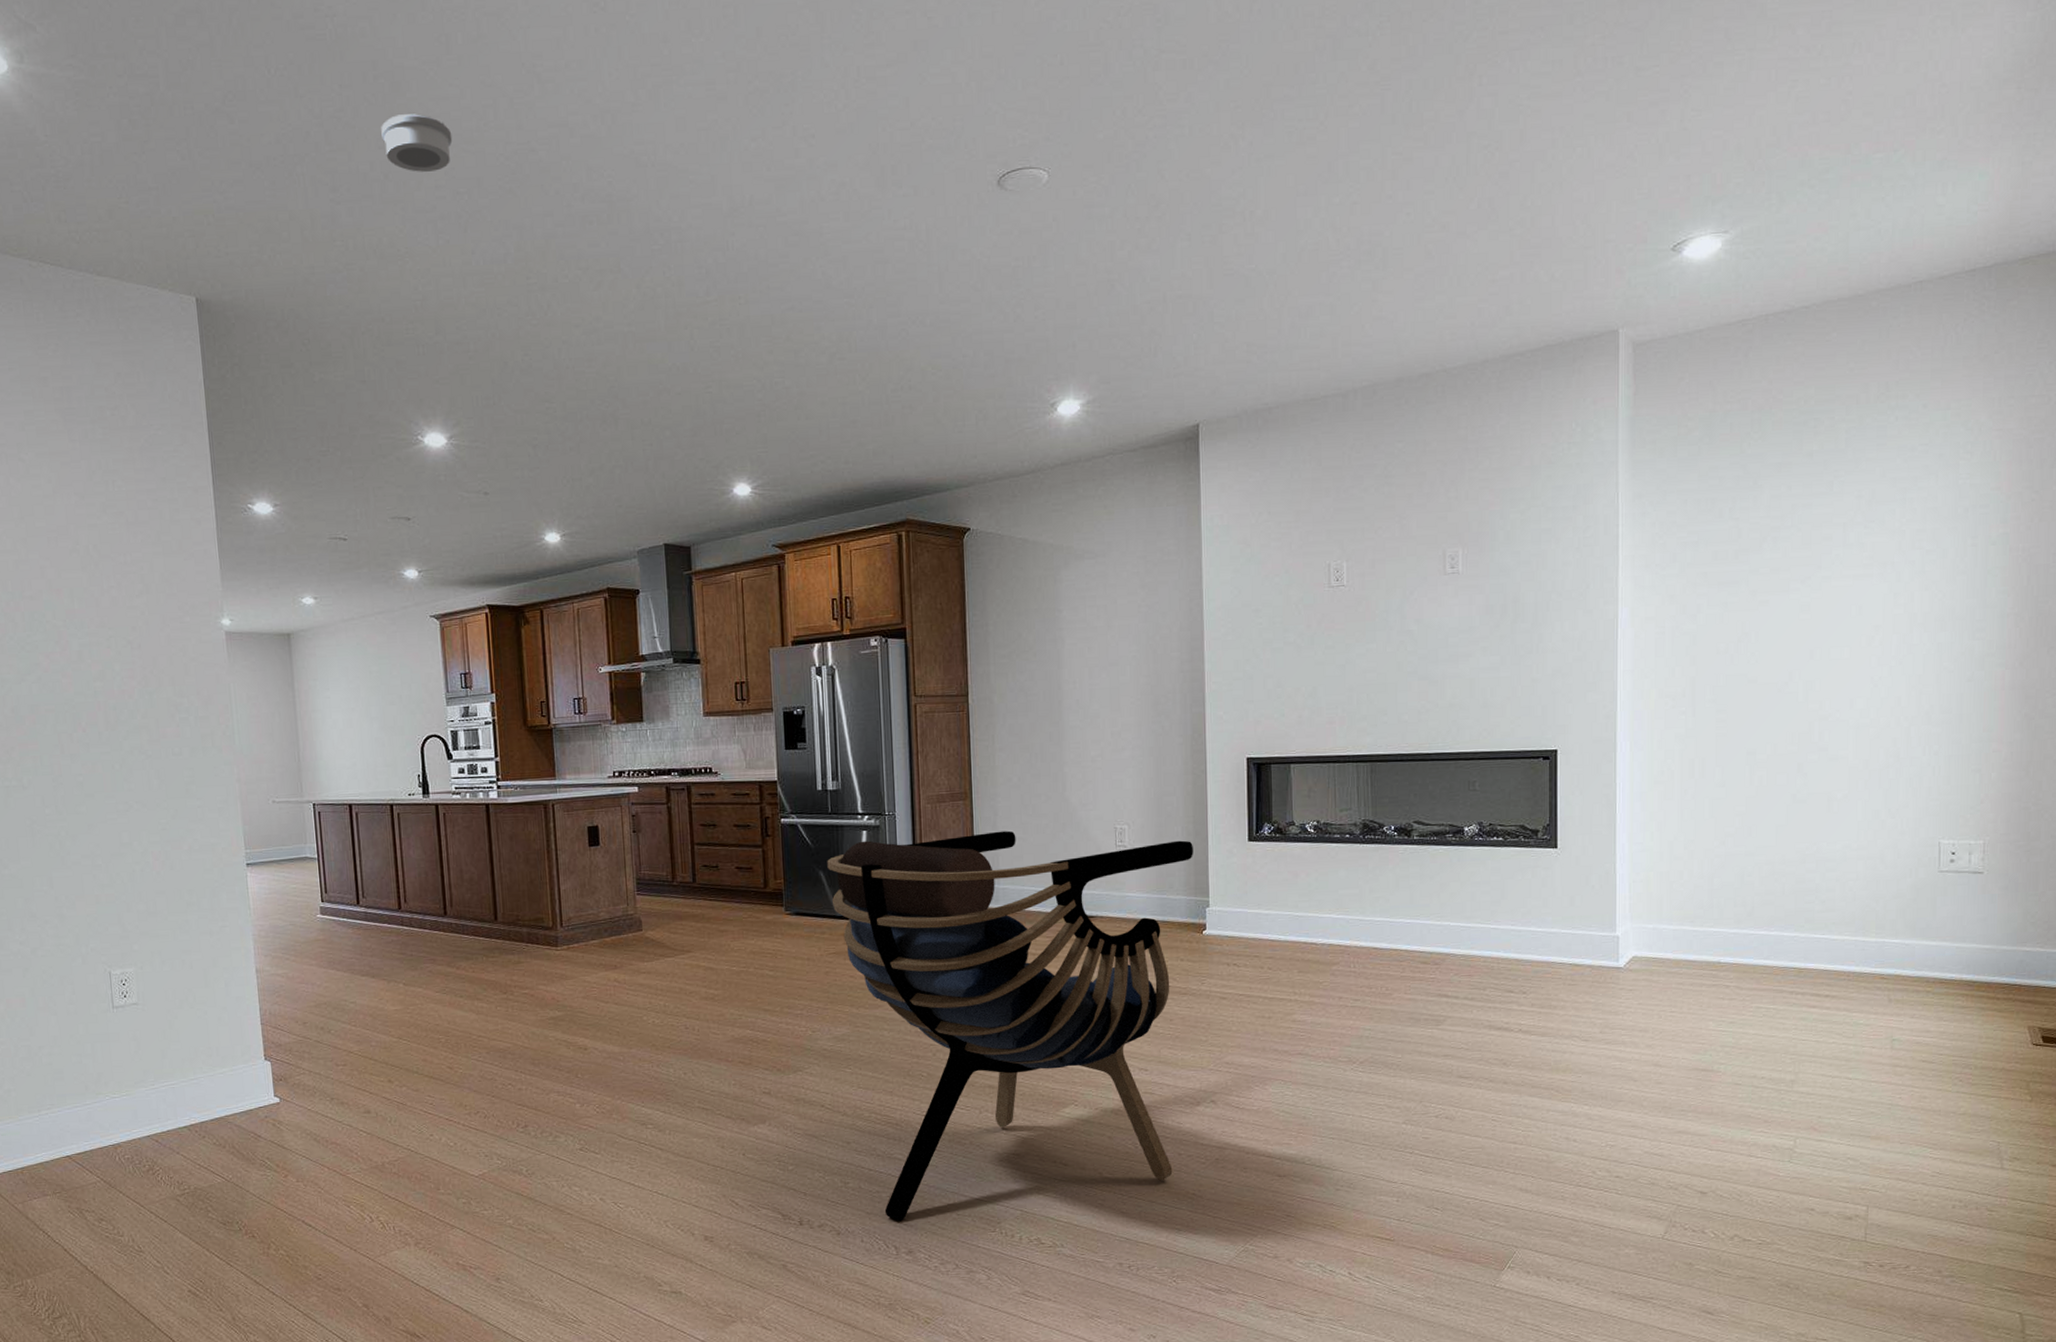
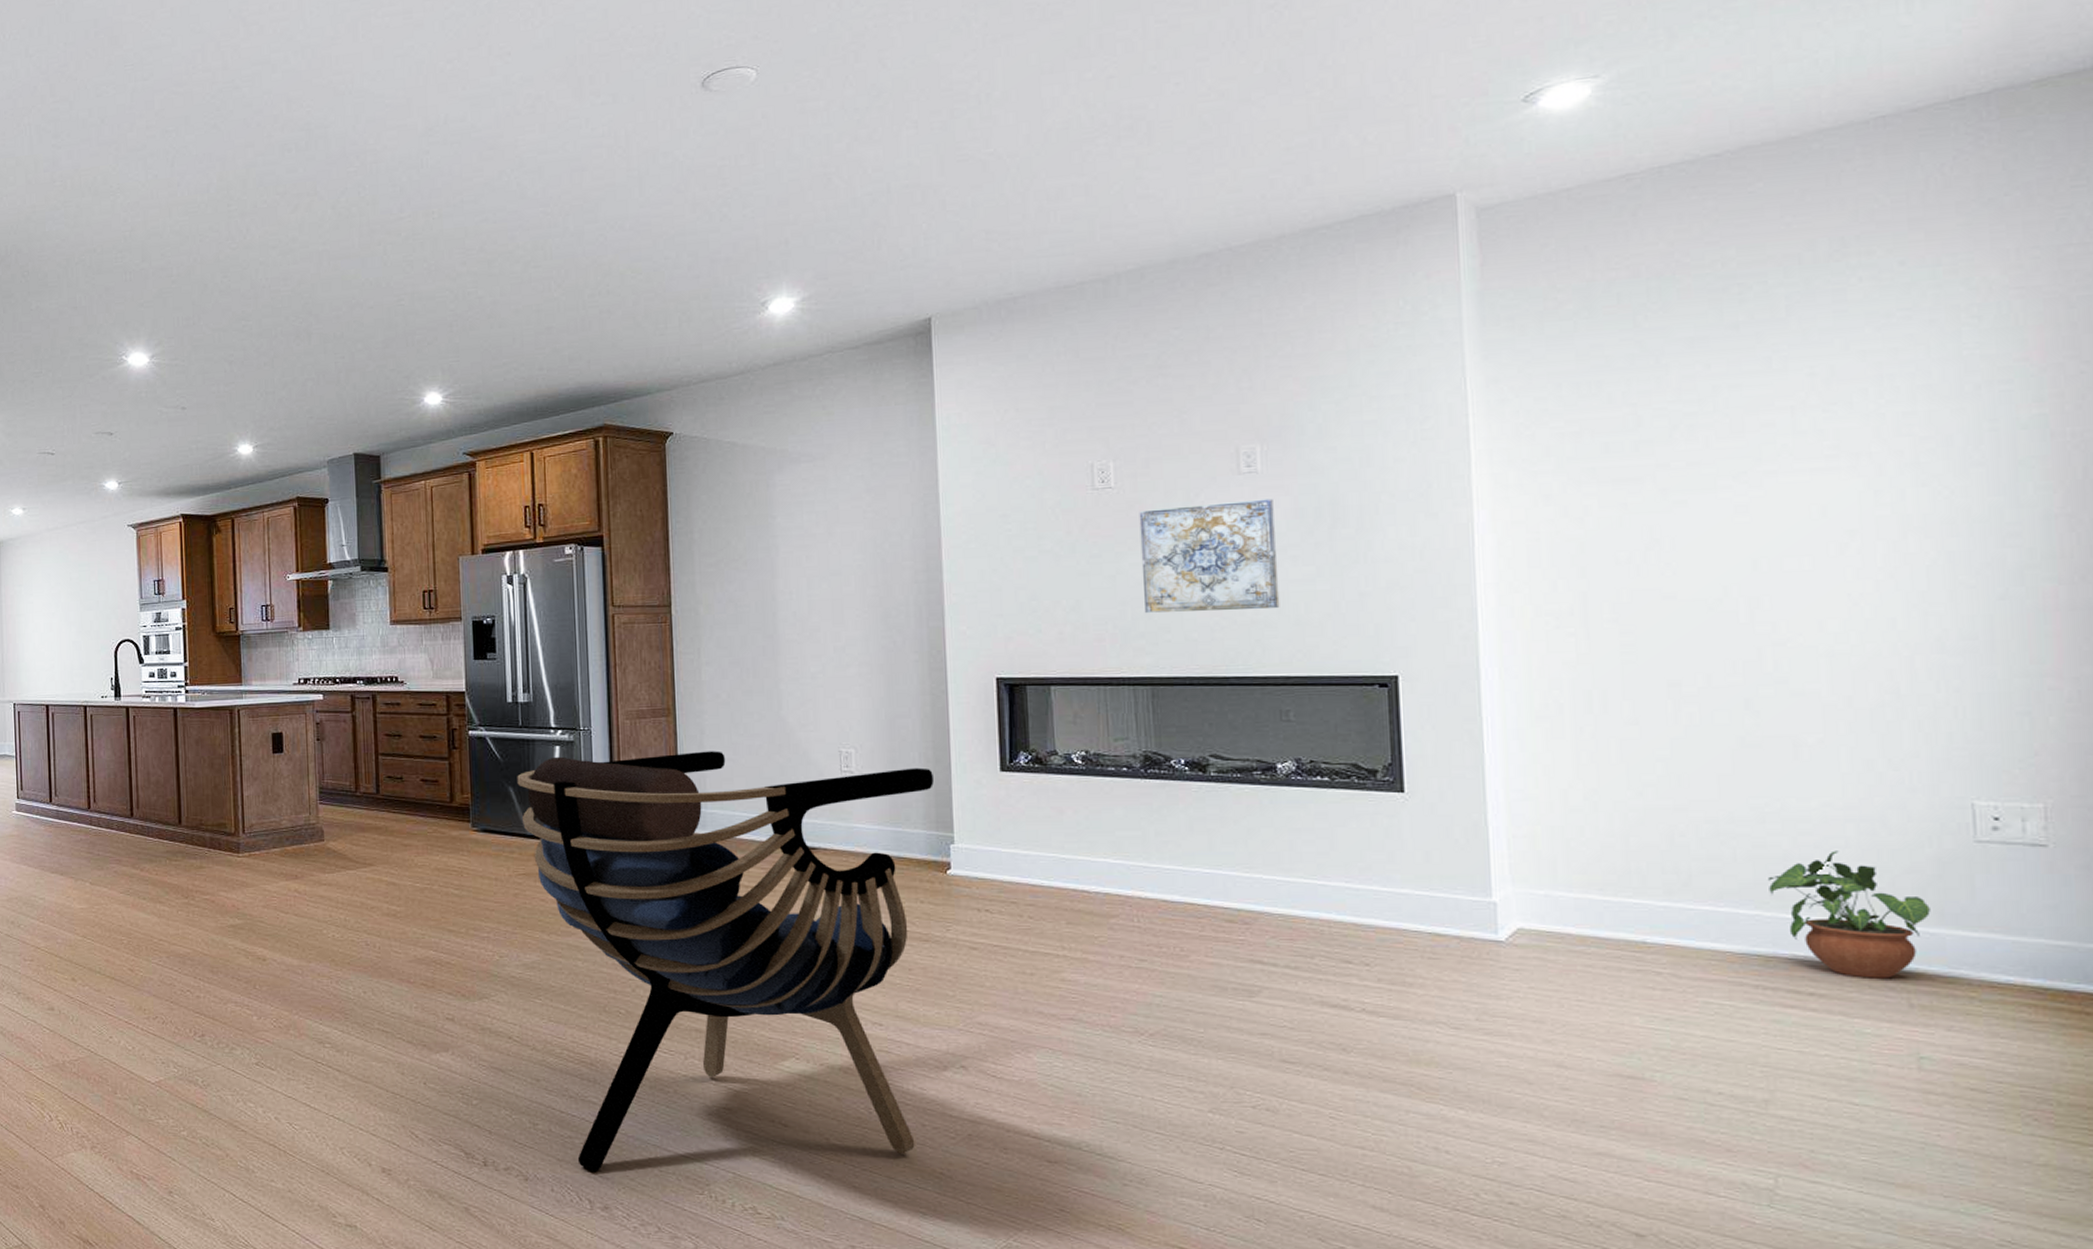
smoke detector: present [381,114,453,172] -> none [100,63,163,115]
wall art: none [1365,596,1472,698] -> present [1139,498,1280,613]
potted plant: none [1805,883,1907,982] -> present [1769,850,1930,979]

